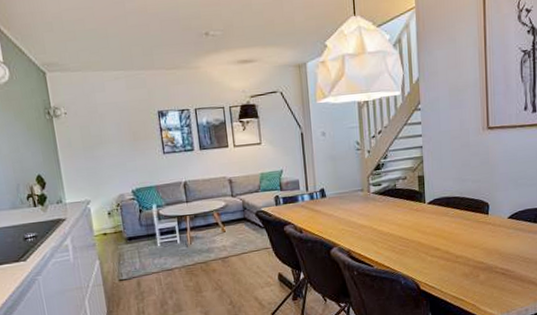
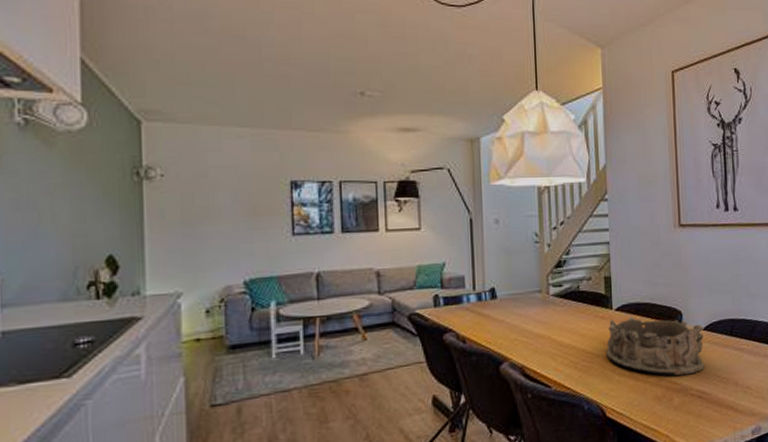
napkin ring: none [420,208,509,257] -> present [606,316,705,376]

